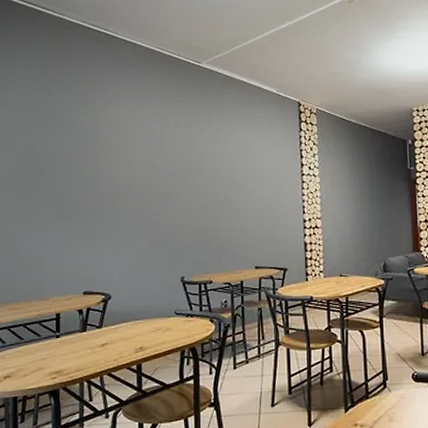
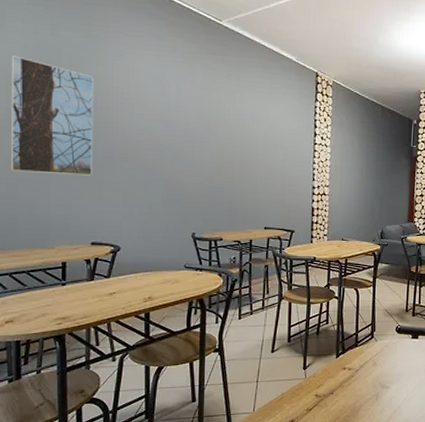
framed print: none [10,117,84,226] -> present [10,55,94,176]

